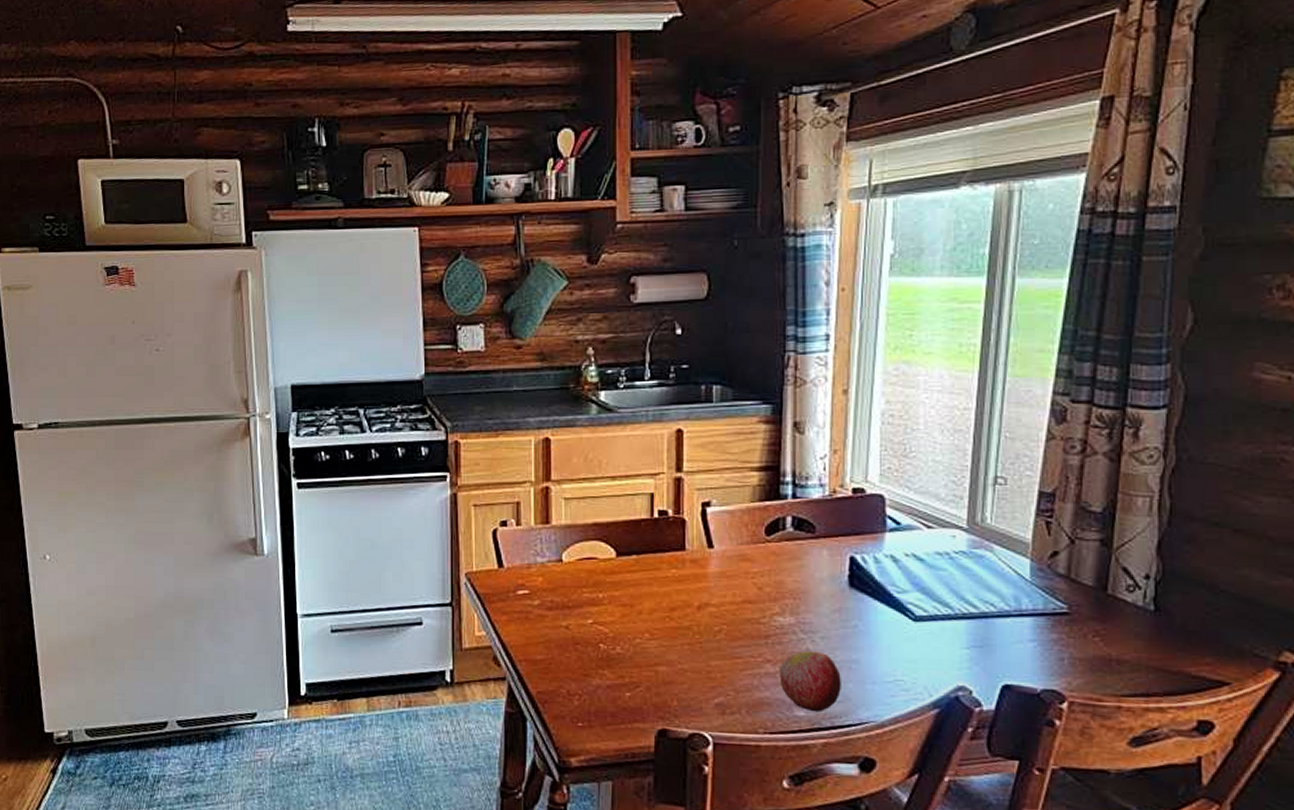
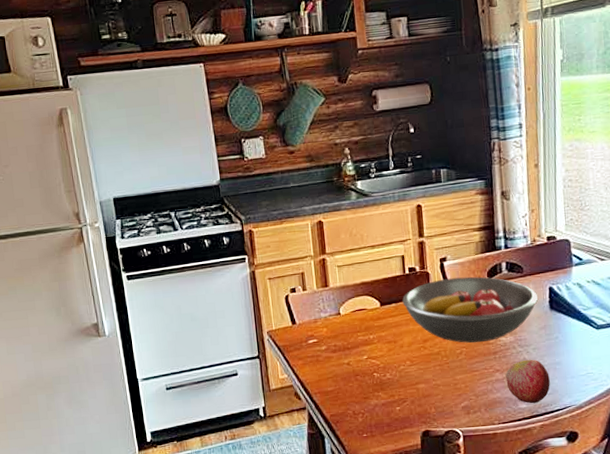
fruit bowl: none [646,530,834,621] -> present [402,276,539,343]

